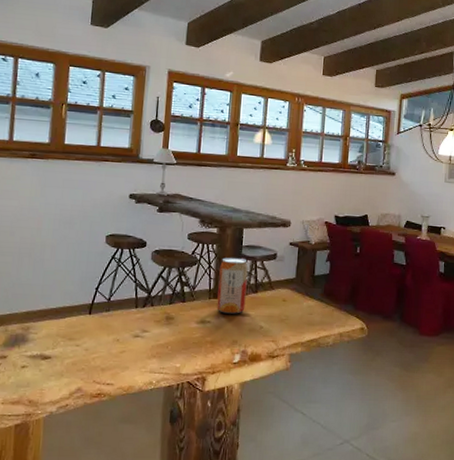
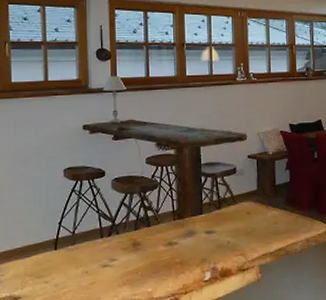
beverage can: present [216,257,248,314] -> none [181,176,211,233]

